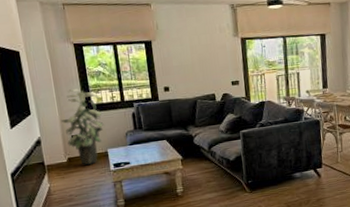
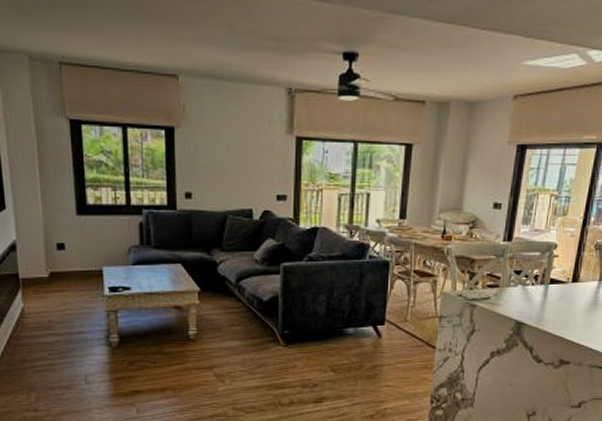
indoor plant: present [60,89,104,165] -> none [44,181,101,284]

